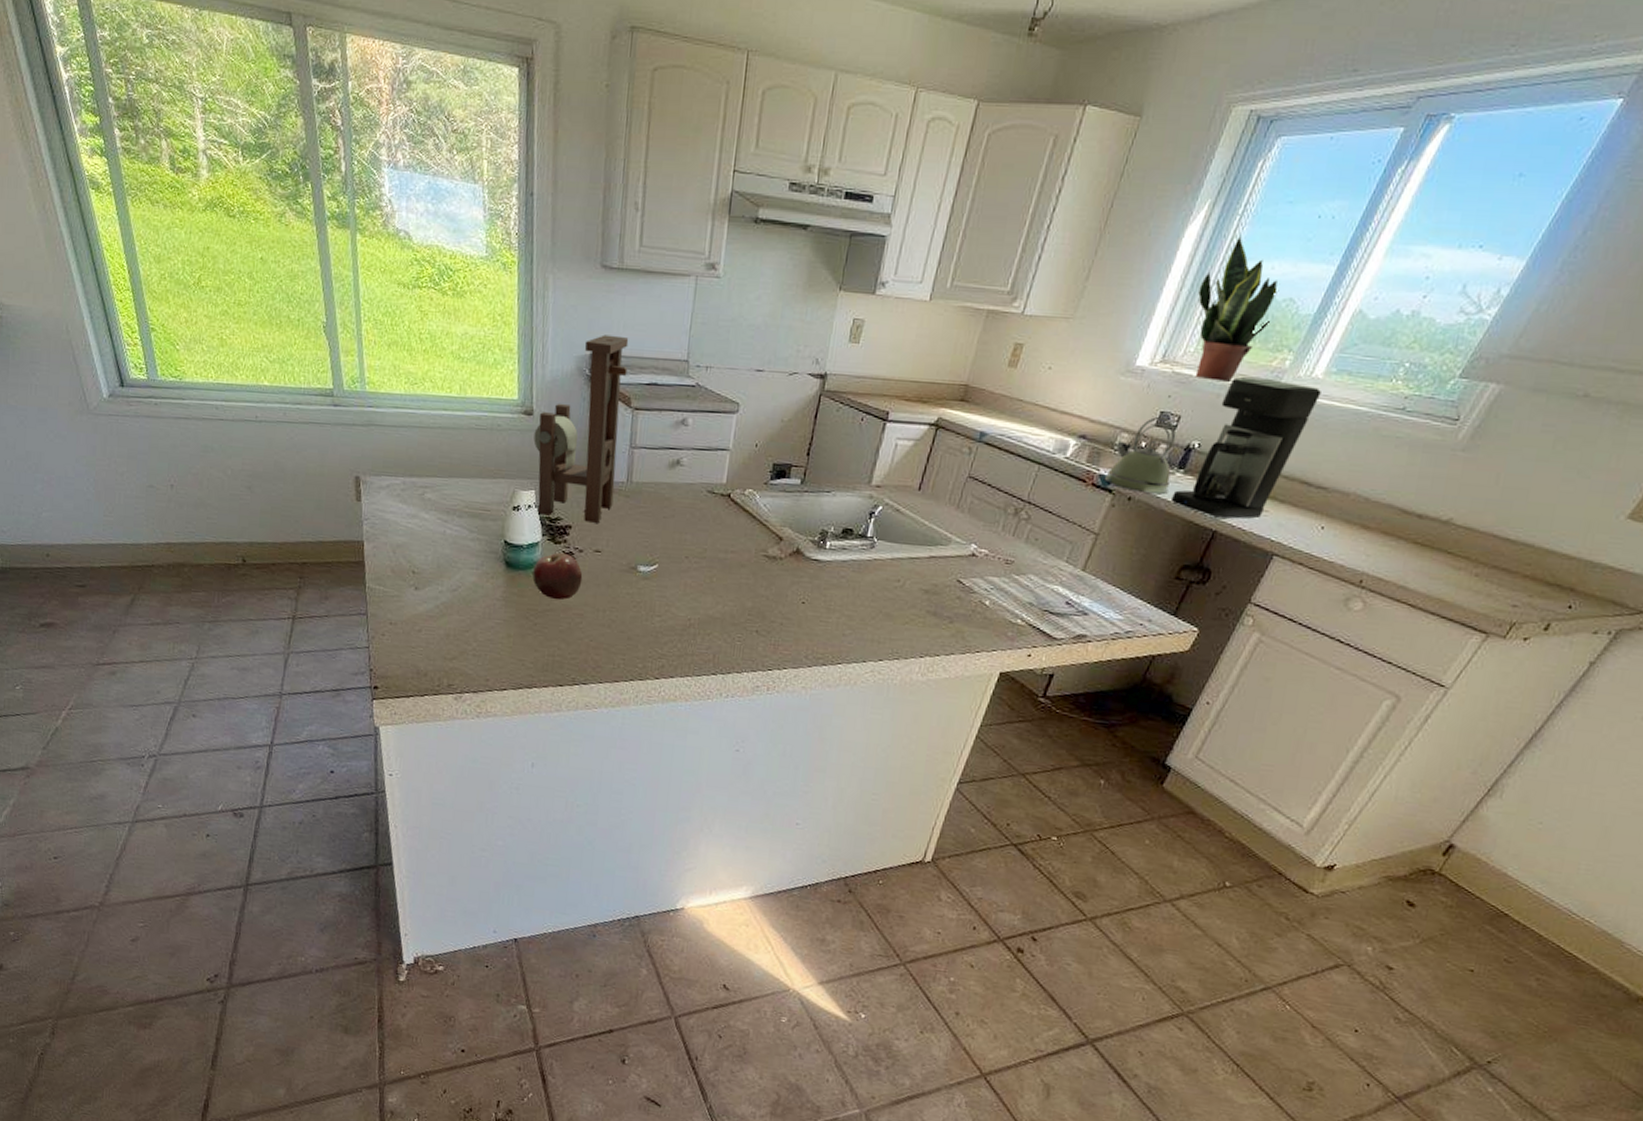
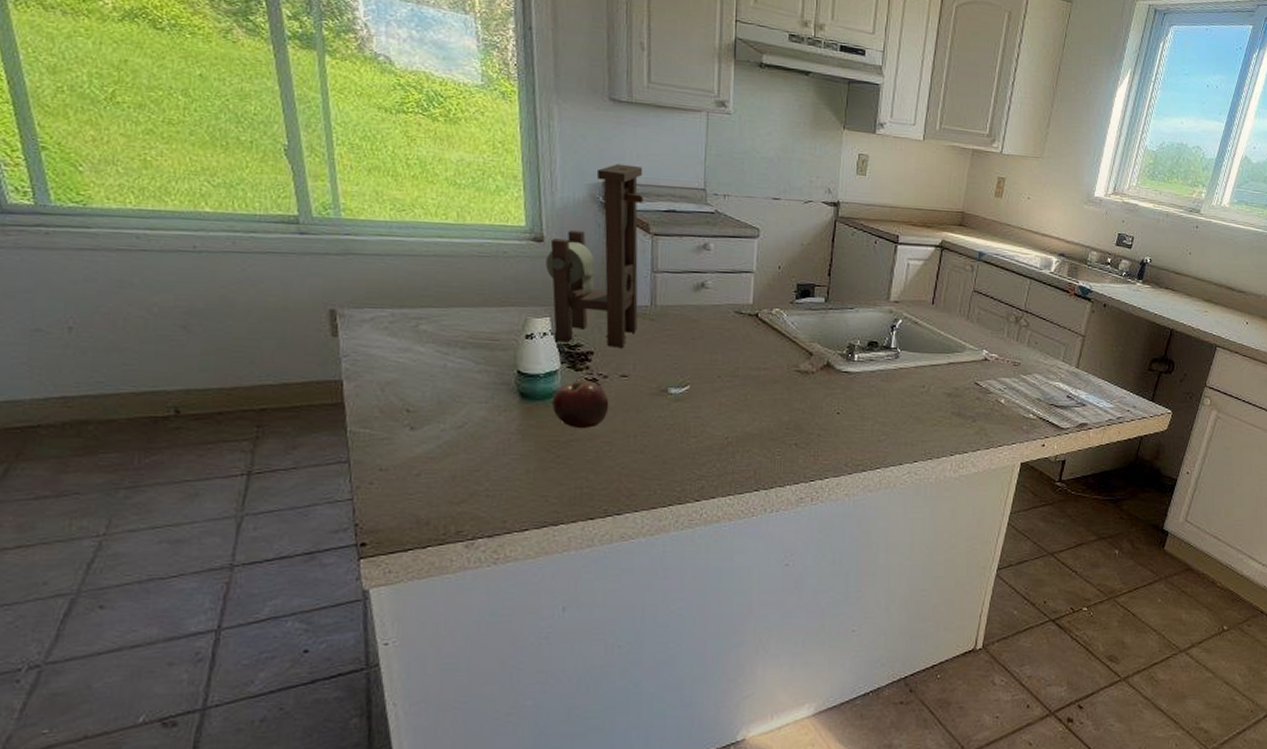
kettle: present [1104,416,1176,494] -> none [1083,237,1133,300]
coffee maker: present [1170,377,1321,519] -> none [1136,206,1229,319]
potted plant: present [1195,236,1280,383] -> none [1133,98,1189,211]

